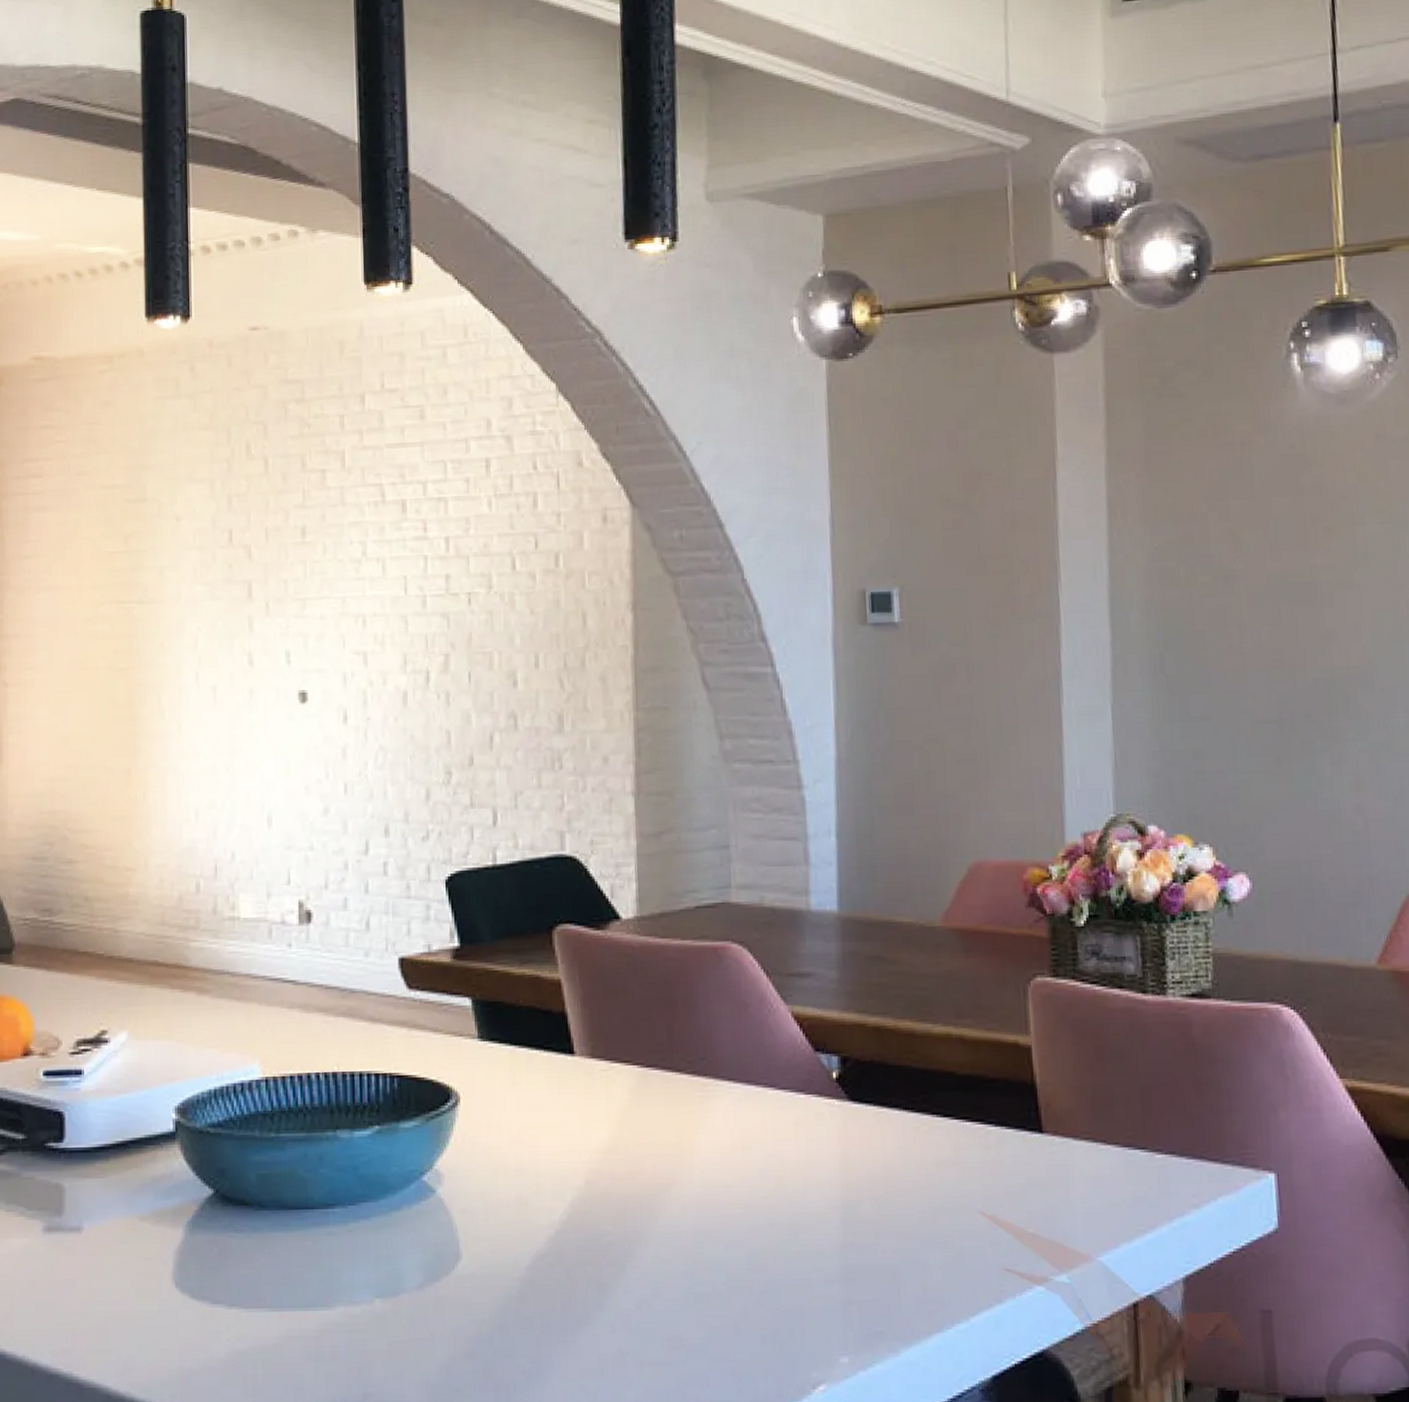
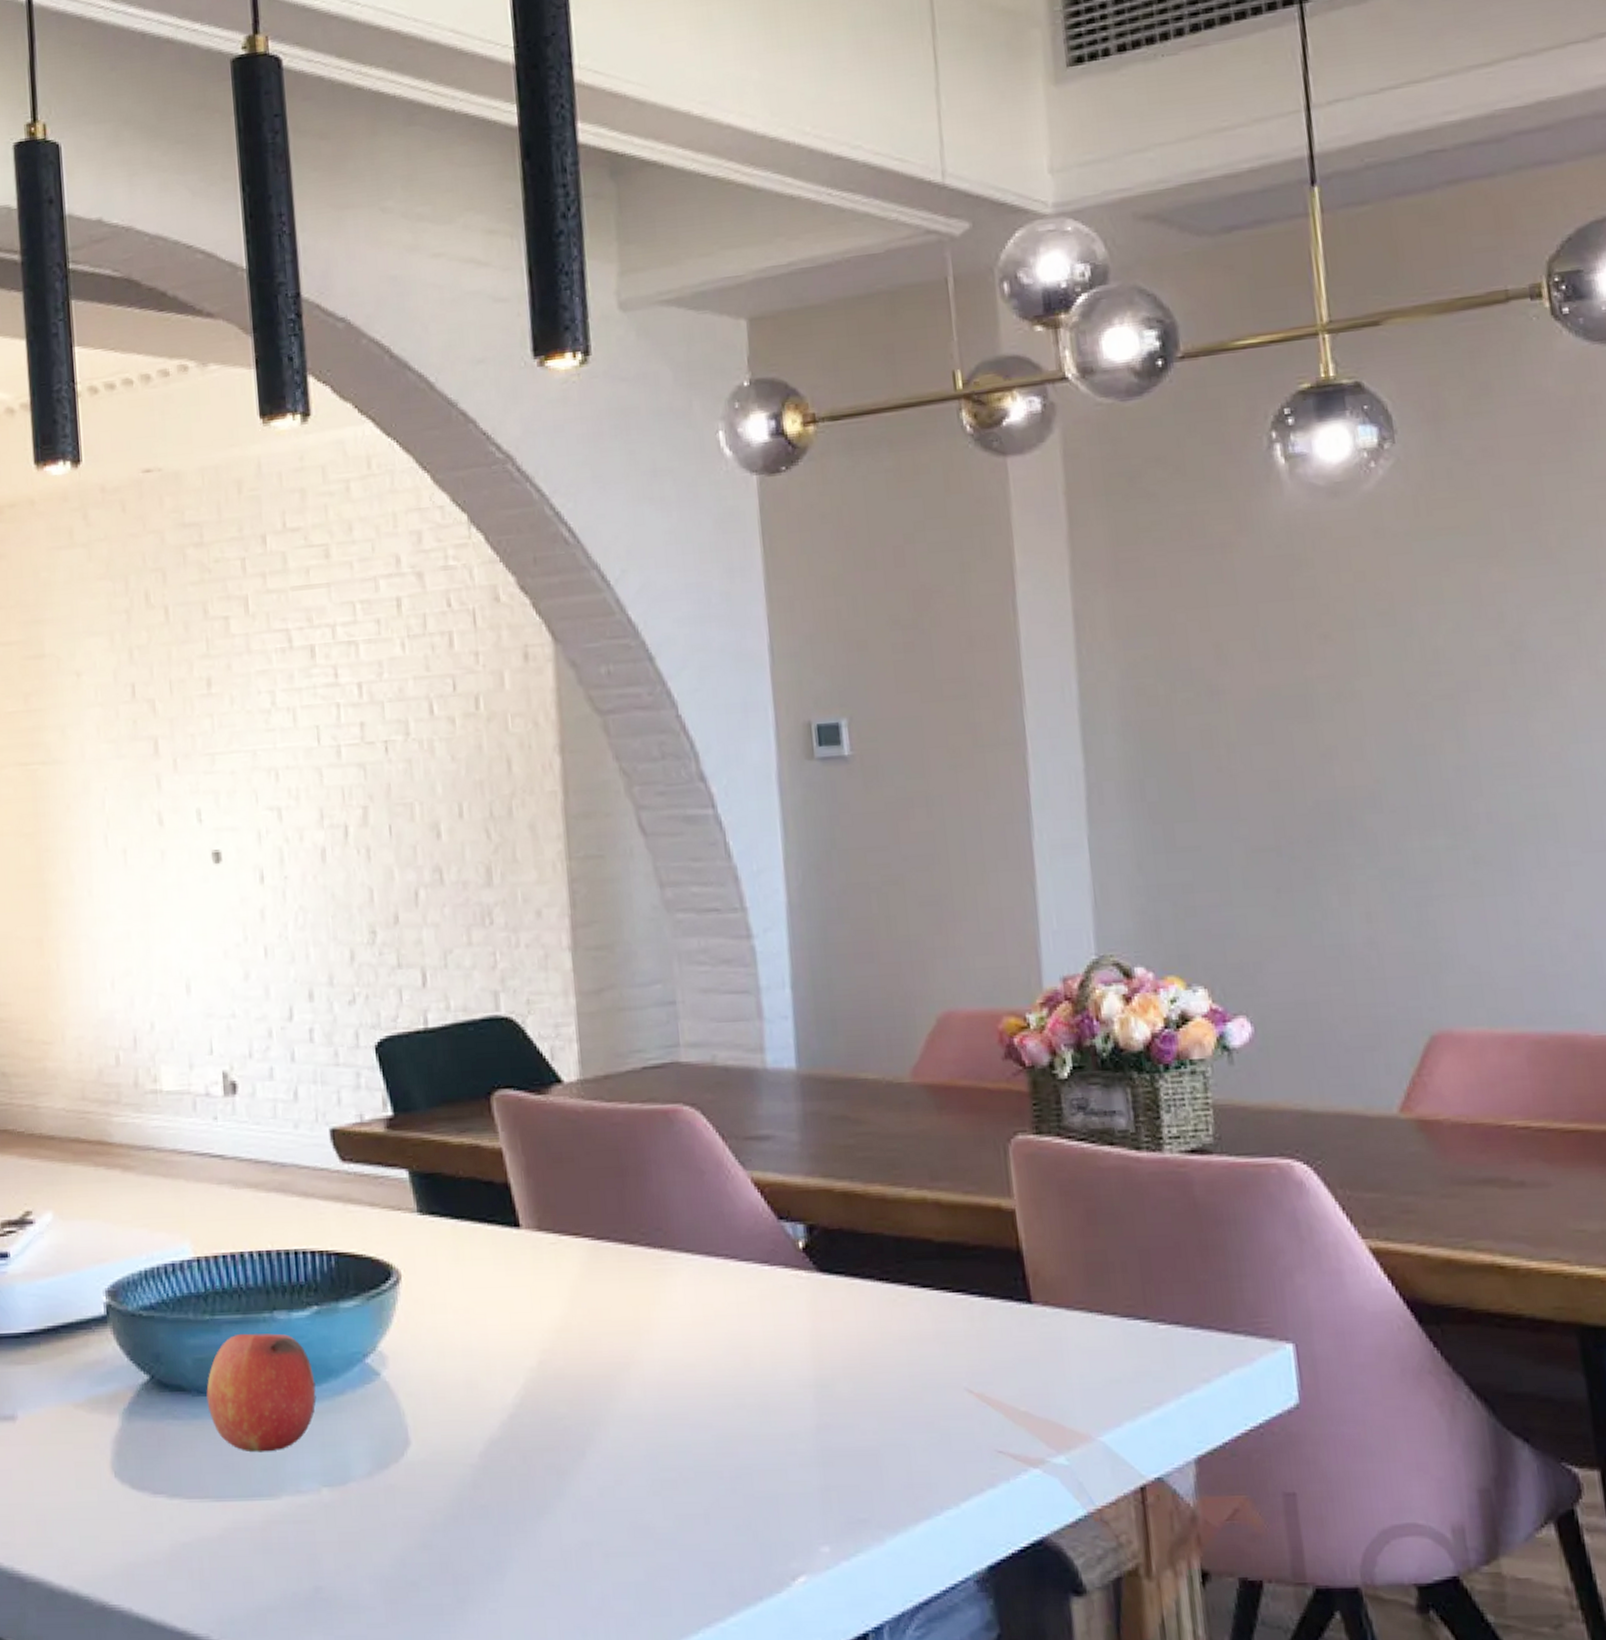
fruit: none [268,1151,374,1265] -> present [206,1333,316,1452]

